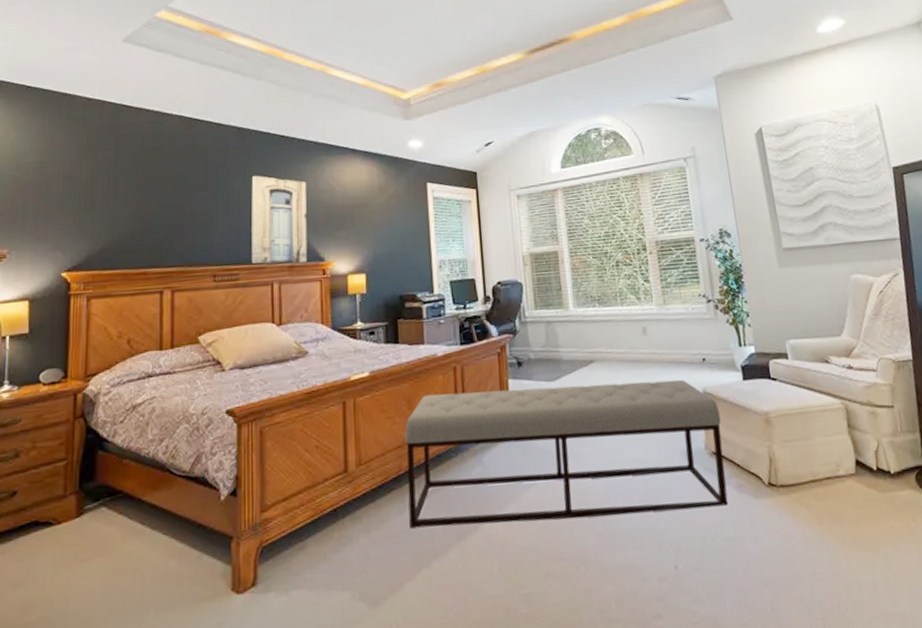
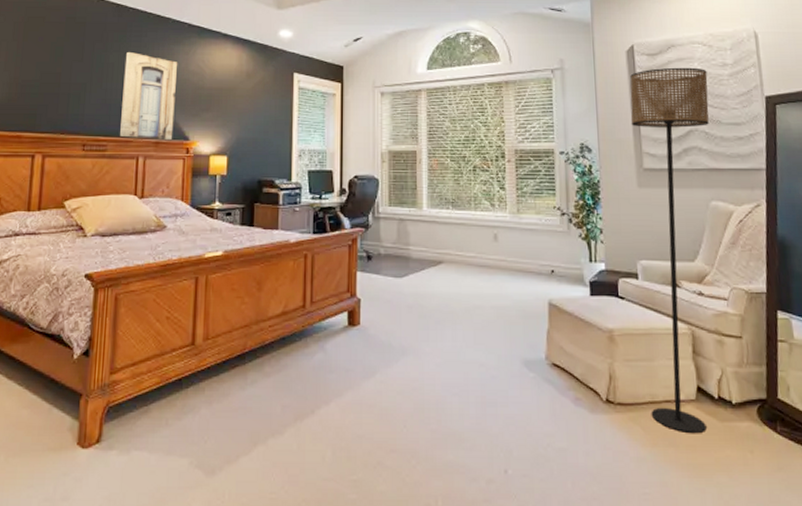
bench: present [404,379,729,529] -> none [250,278,565,417]
floor lamp: none [761,144,869,509] -> present [630,67,709,434]

